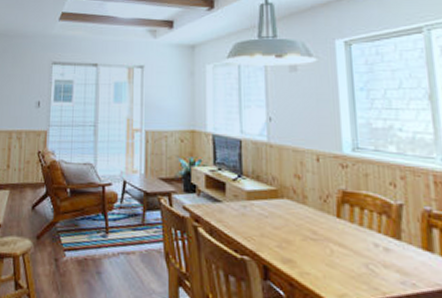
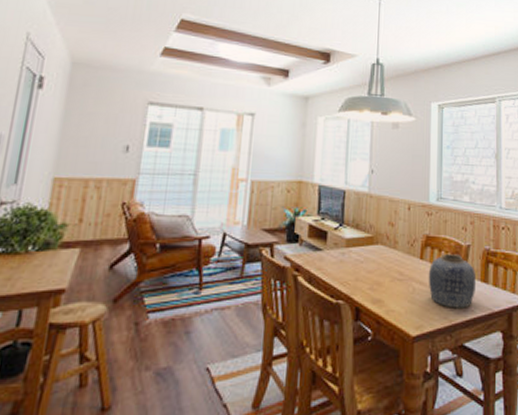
vase: none [348,213,416,280] -> present [428,254,475,308]

